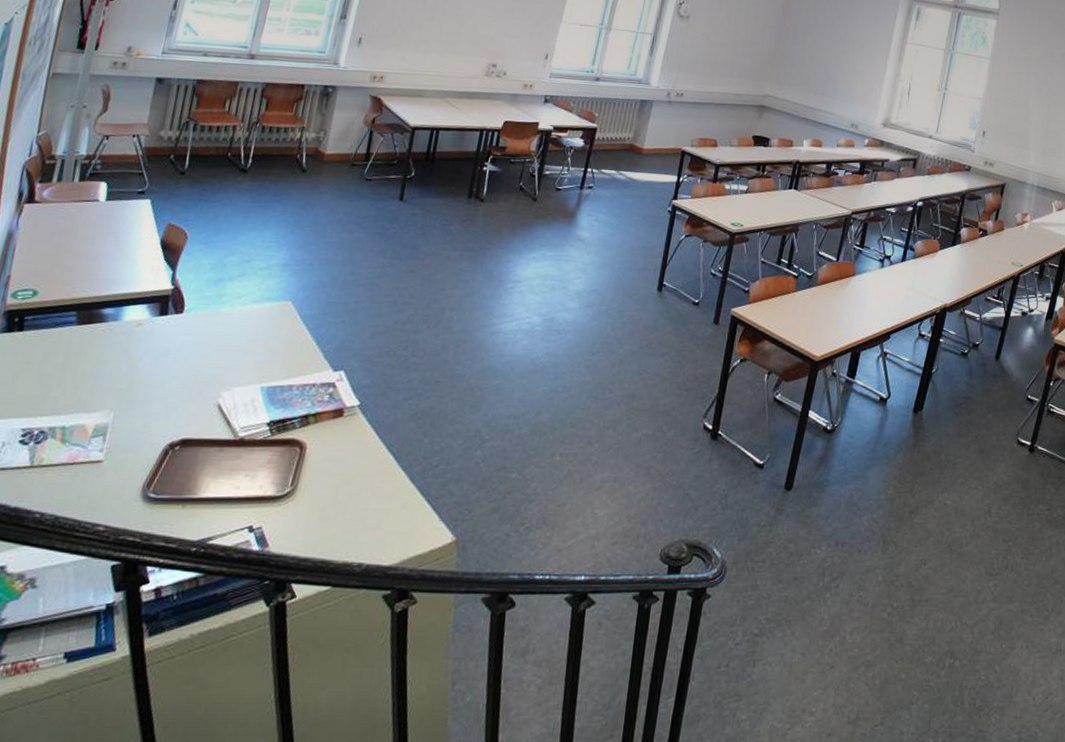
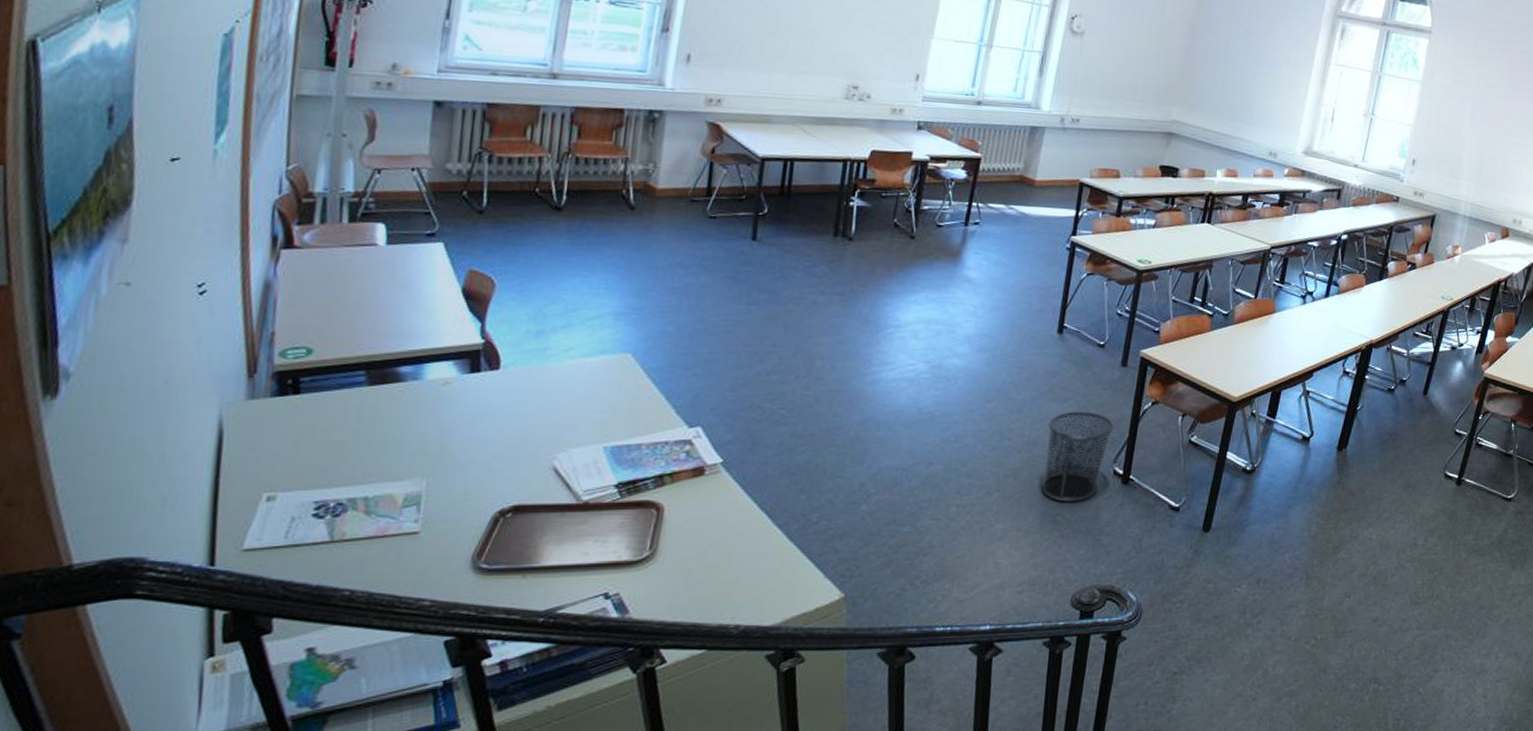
trash can: none [637,366,706,455] -> present [1041,411,1114,502]

